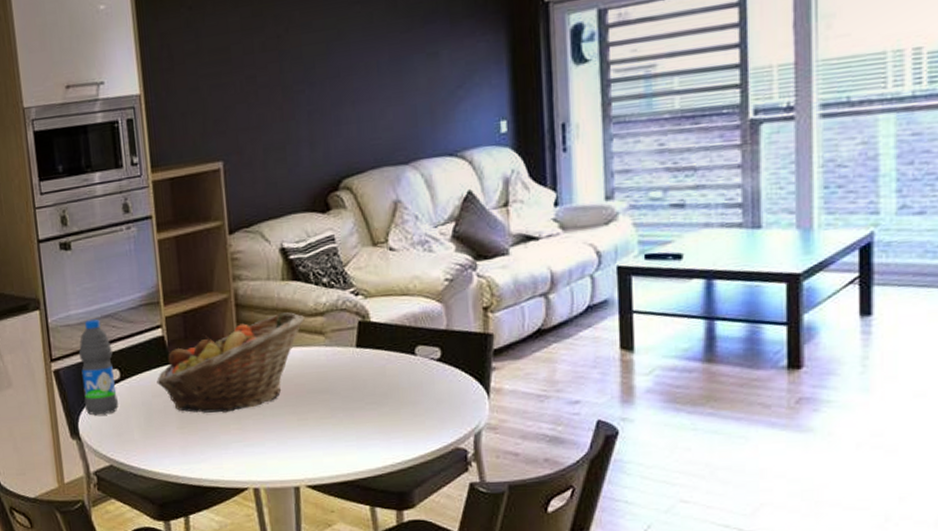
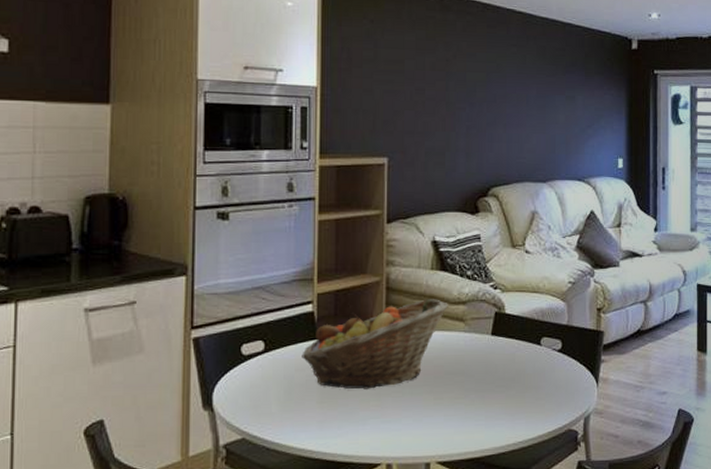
water bottle: present [78,319,118,416] -> none [222,290,259,387]

